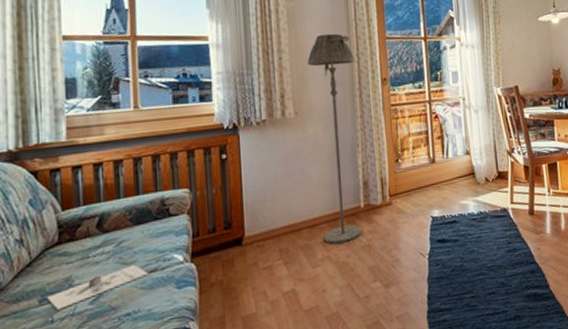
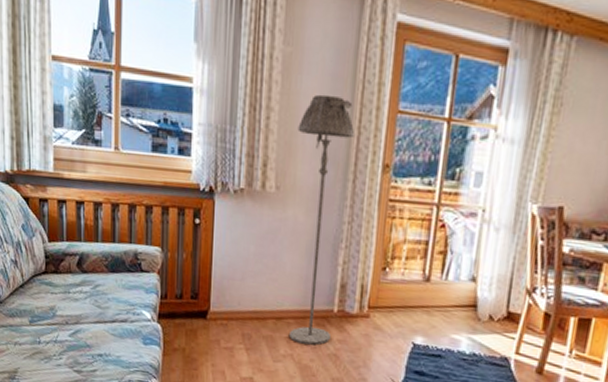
architectural model: present [47,264,149,310] -> none [36,310,119,334]

